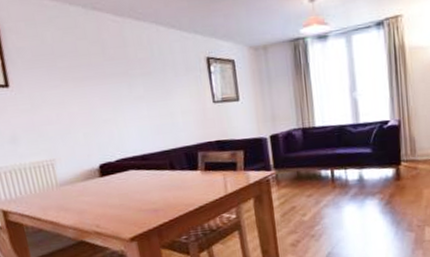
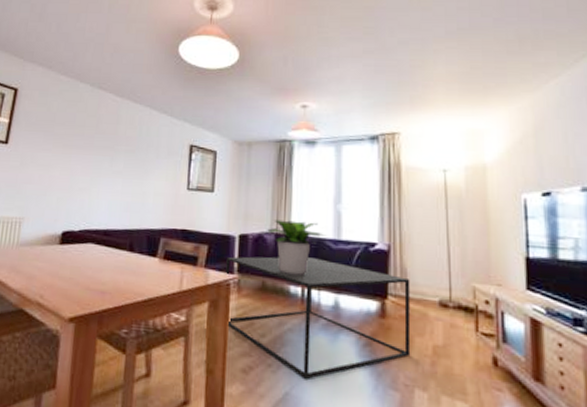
coffee table: none [262,143,421,239] -> present [226,256,411,379]
potted plant: none [294,112,346,163] -> present [267,219,325,277]

